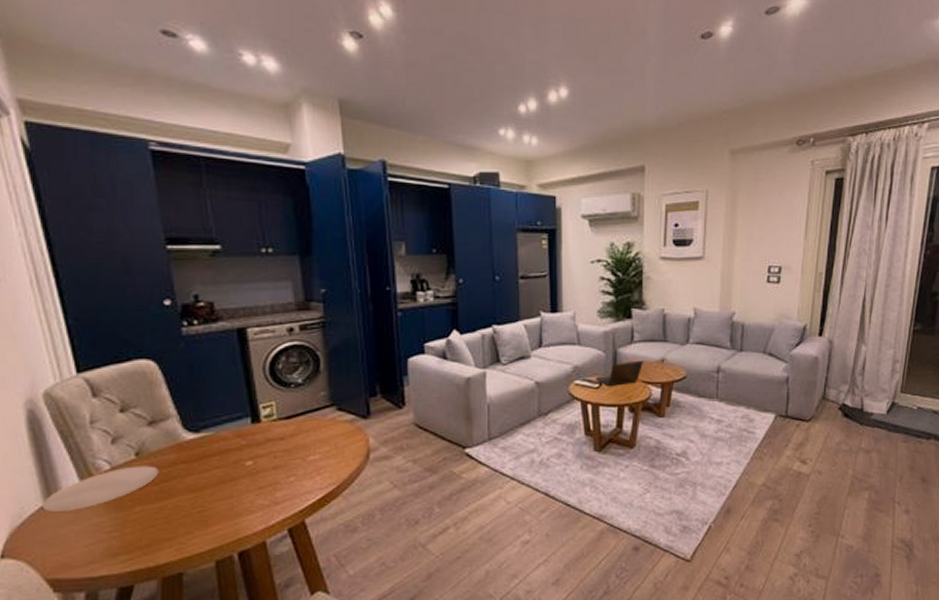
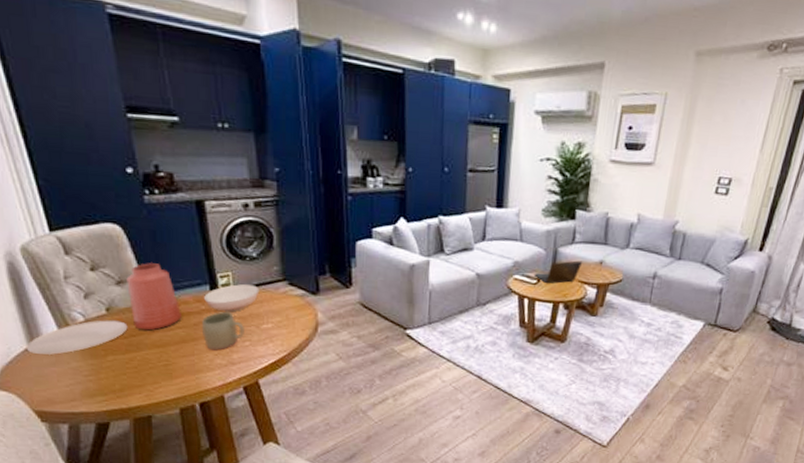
vase: none [159,398,220,474] -> present [126,263,182,331]
mug: none [241,446,289,490] -> present [201,312,244,350]
bowl: none [243,414,306,446] -> present [203,284,260,313]

